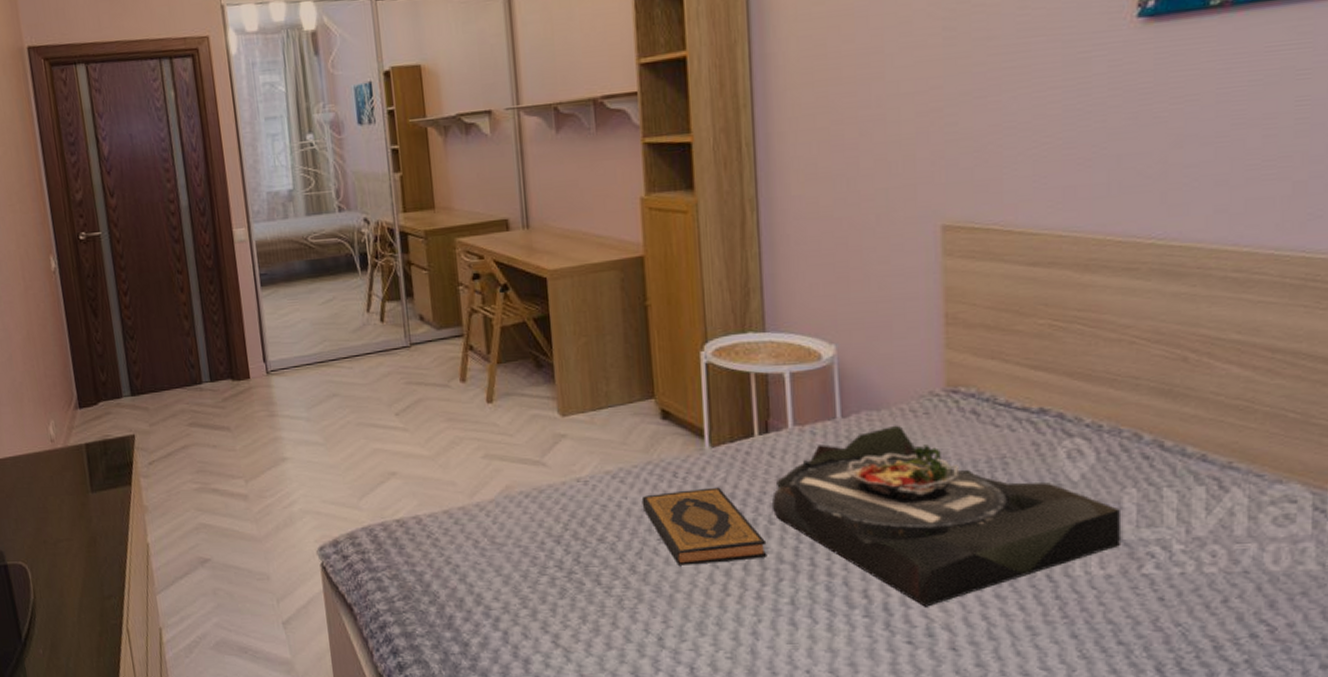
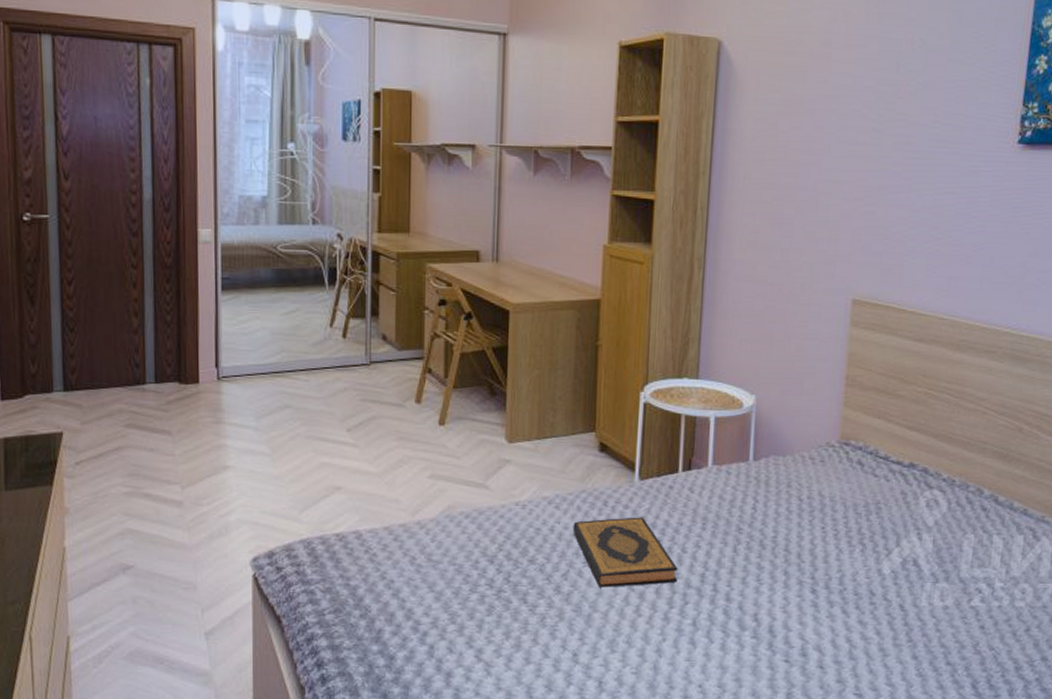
serving tray: present [771,425,1122,607] -> none [686,470,961,630]

